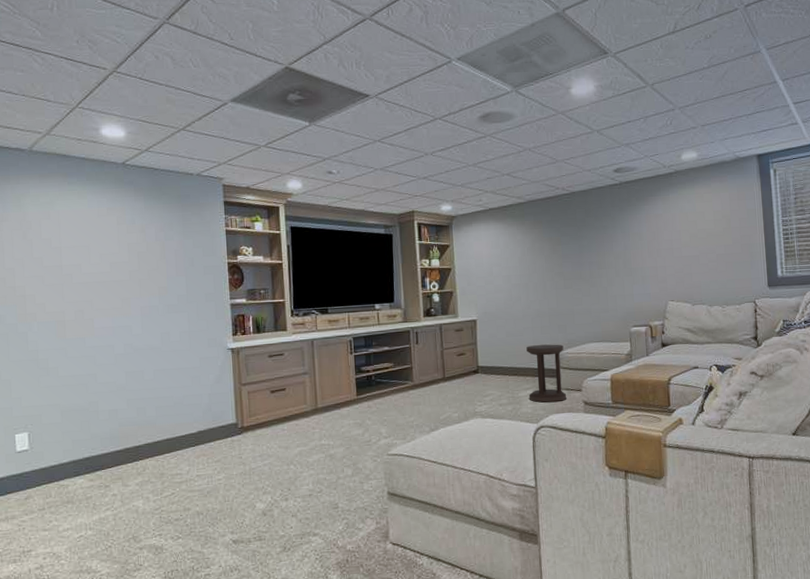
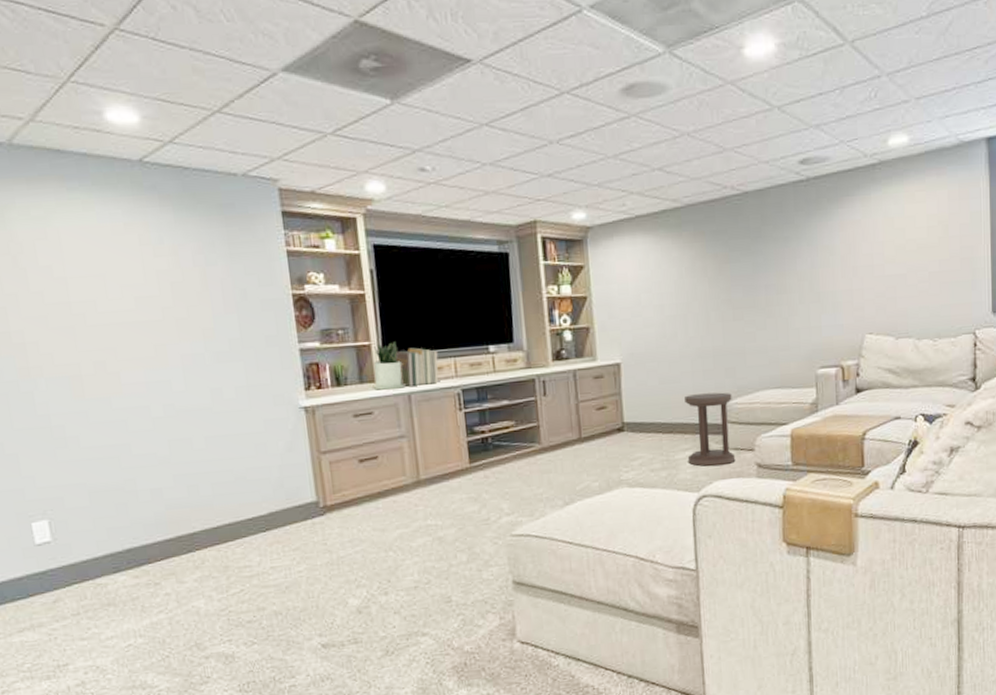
planter: none [284,299,310,338] -> present [372,341,405,391]
books: none [303,304,336,335] -> present [395,347,439,388]

